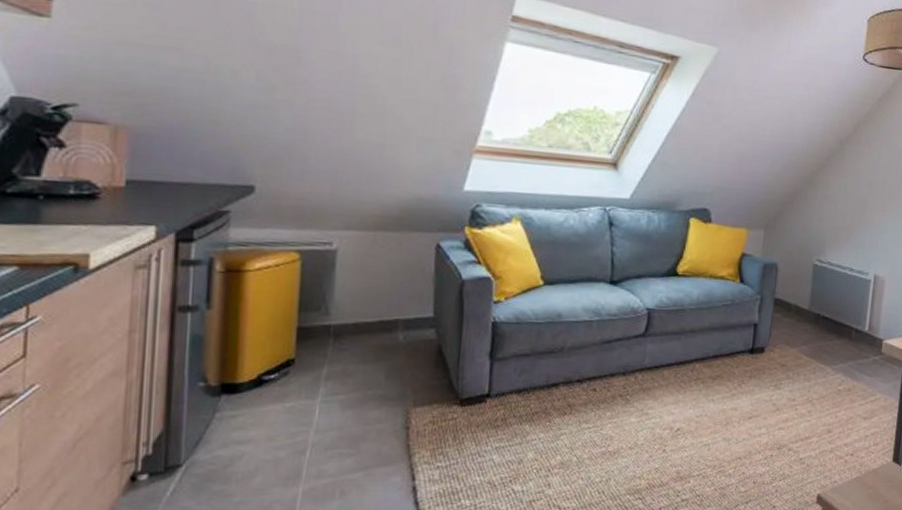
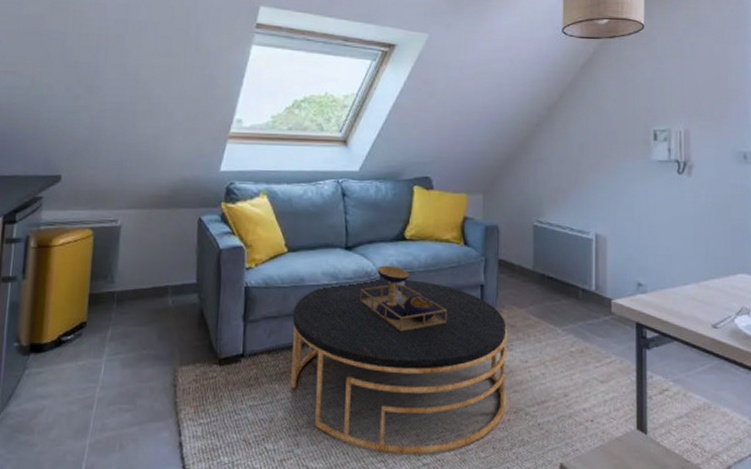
coffee table: none [543,301,778,492] -> present [291,265,508,455]

